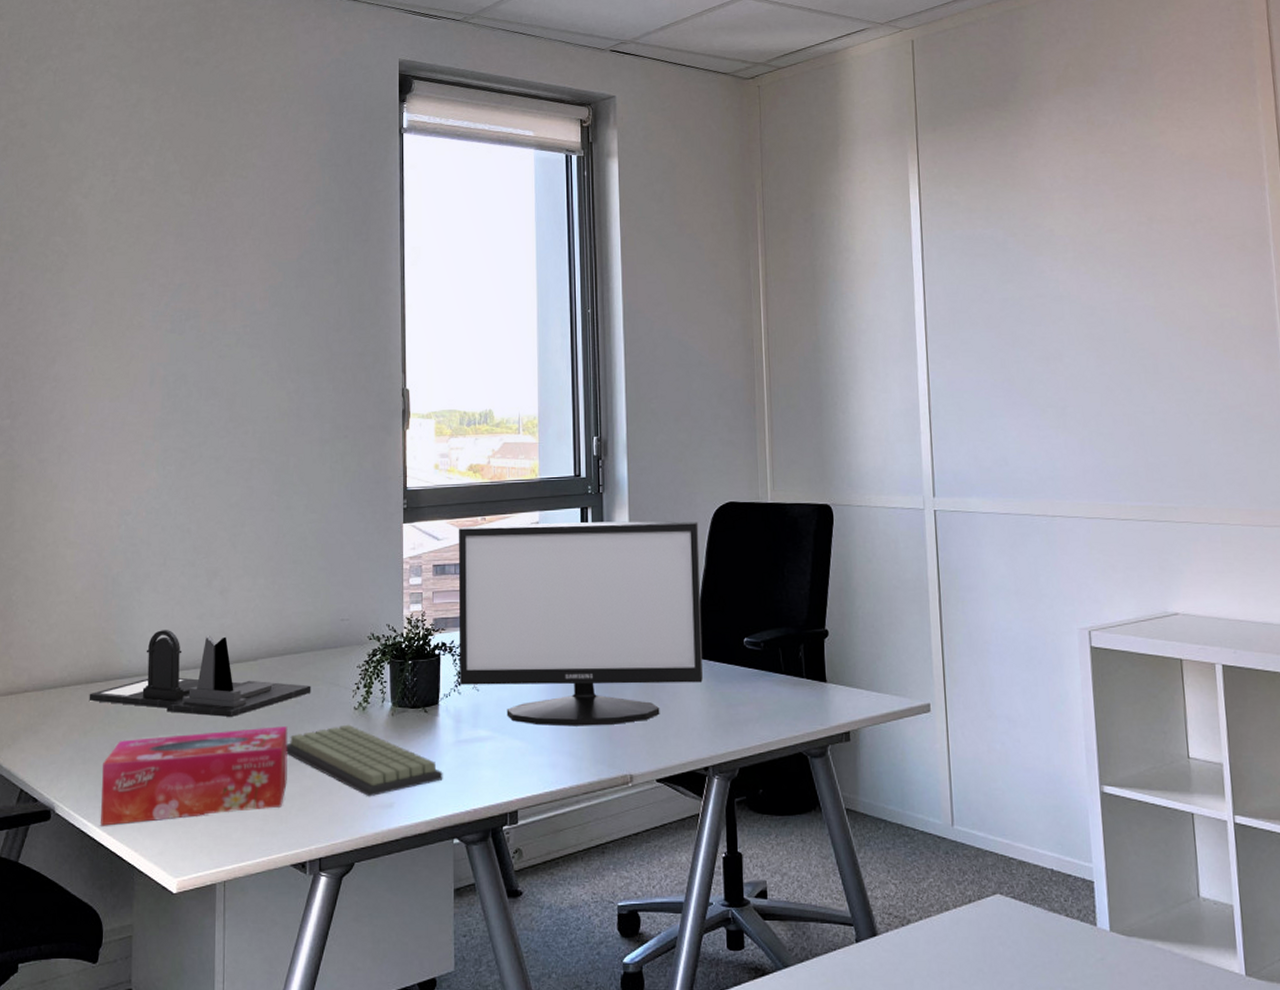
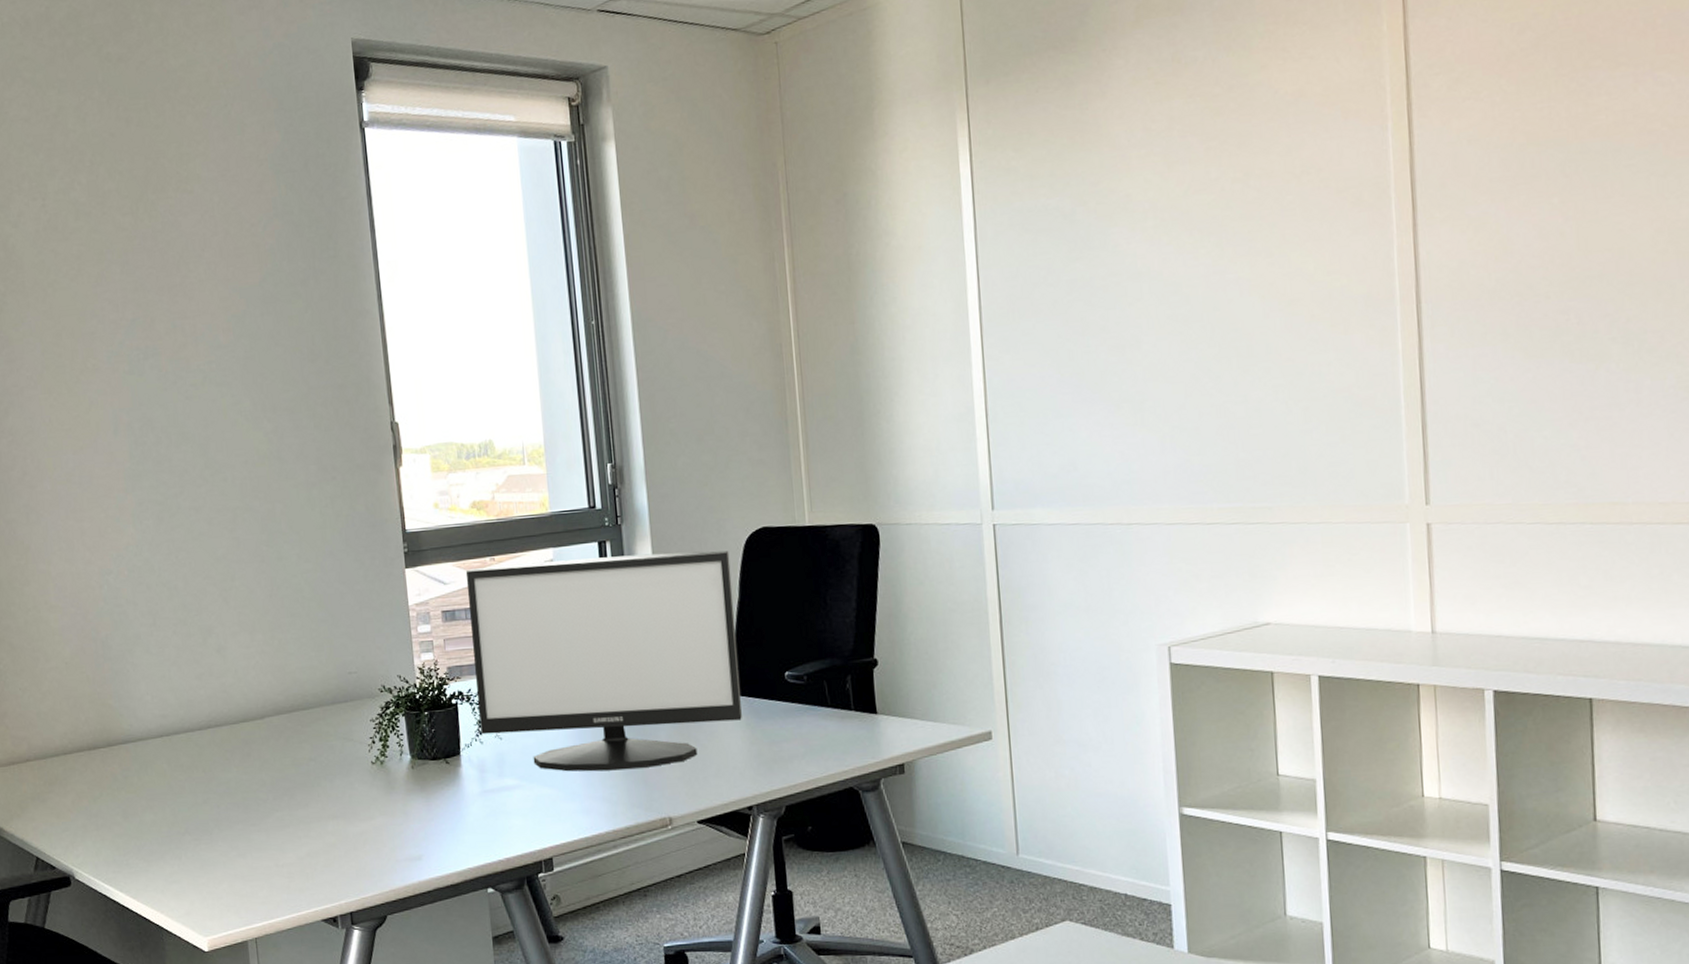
desk organizer: present [89,630,311,717] -> none [93,692,325,778]
tissue box: present [101,726,288,826] -> none [116,784,309,890]
keyboard: present [286,724,443,797] -> none [304,779,472,851]

